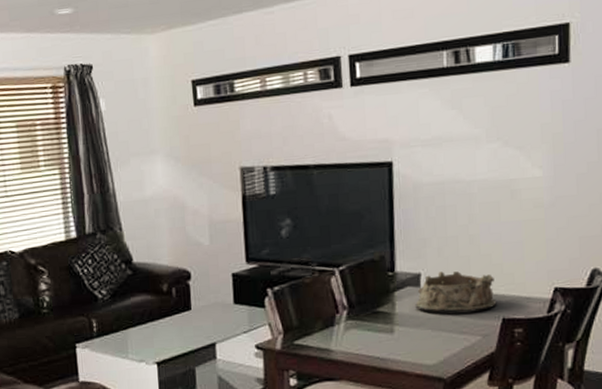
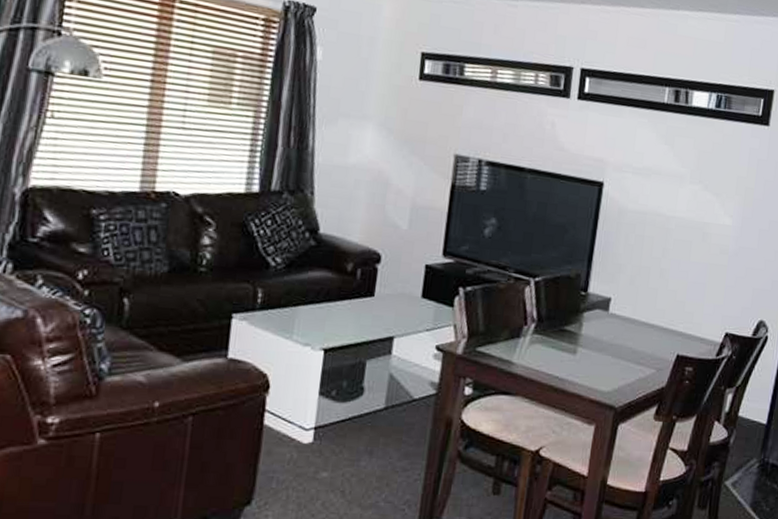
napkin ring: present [415,271,497,313] -> none [600,299,676,345]

